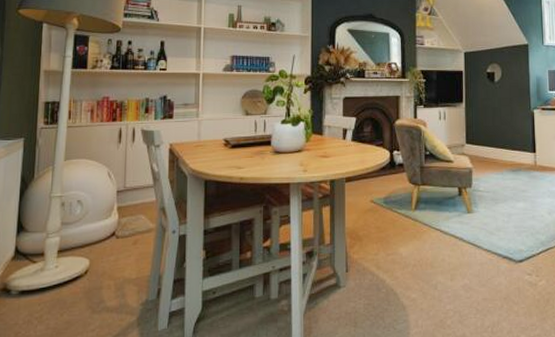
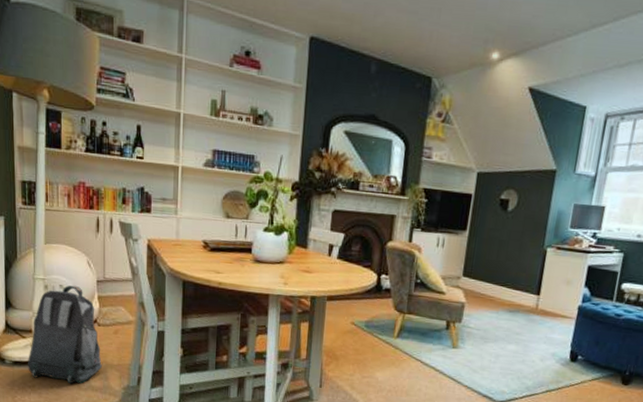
backpack: none [36,199,119,308] -> present [28,285,102,384]

